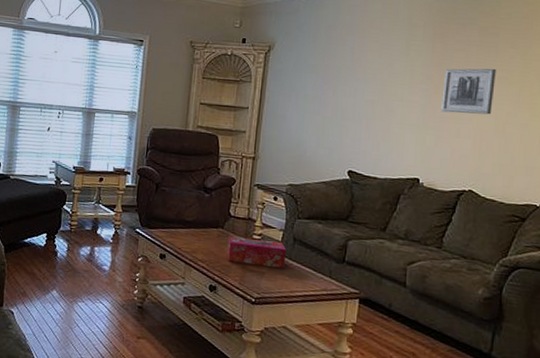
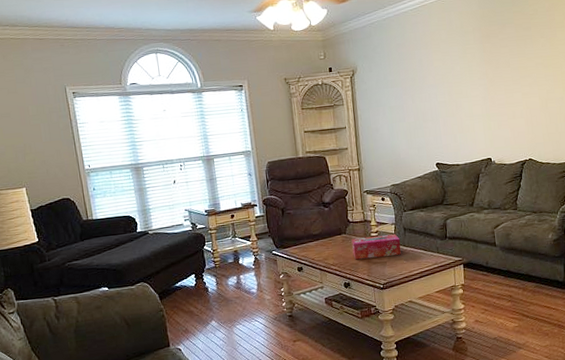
wall art: present [441,68,496,115] -> none [496,57,536,100]

